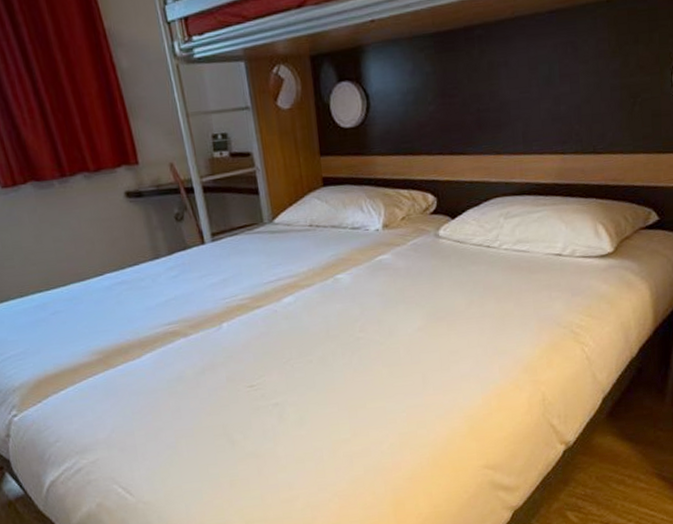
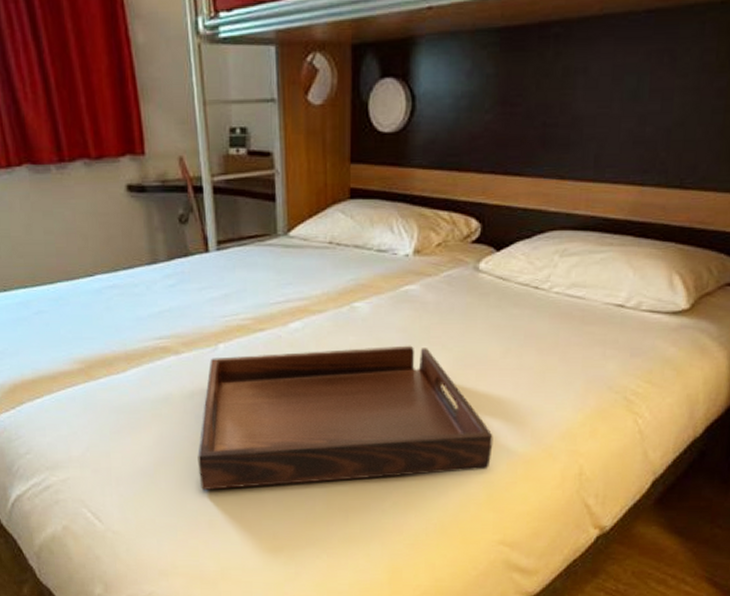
serving tray: none [213,306,469,455] -> present [197,345,493,491]

